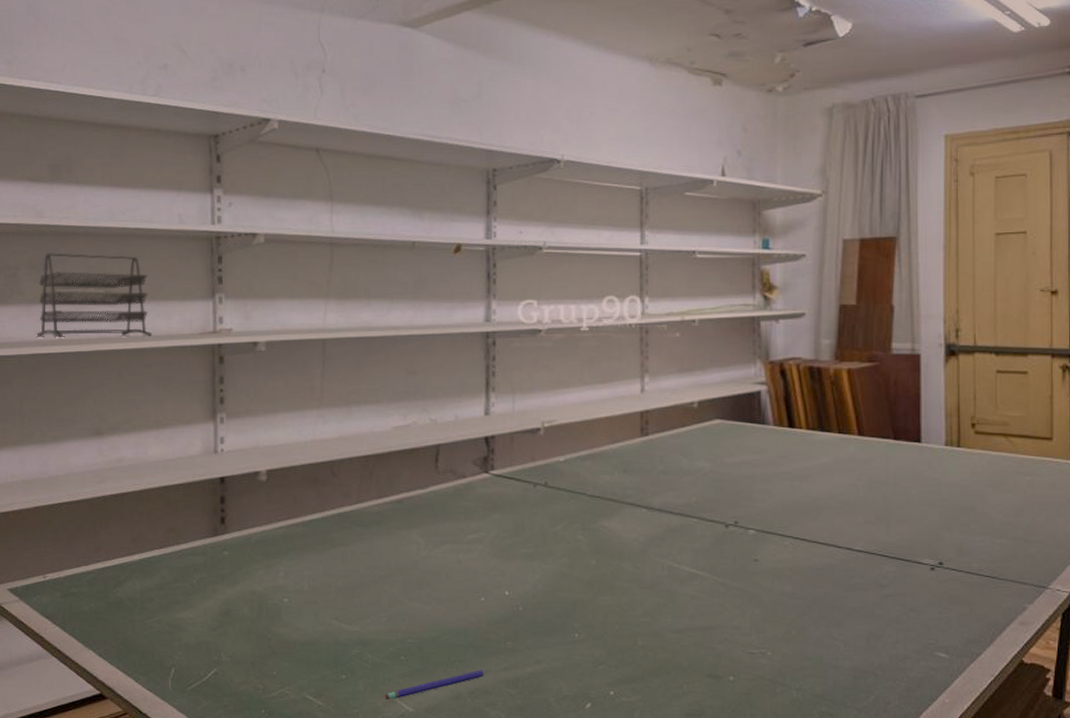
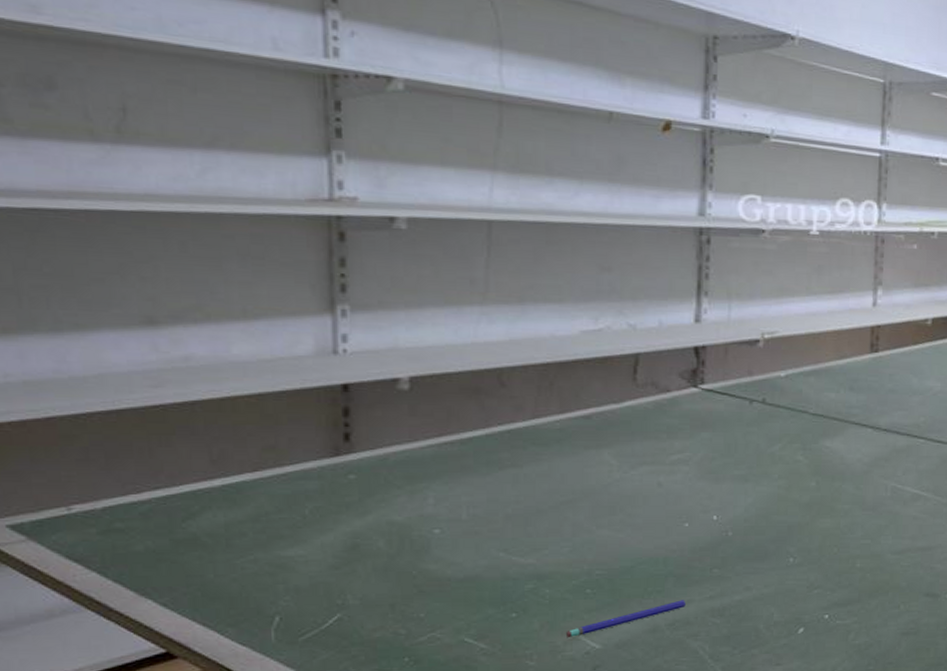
file organizer: present [36,253,153,338] -> none [37,67,235,198]

